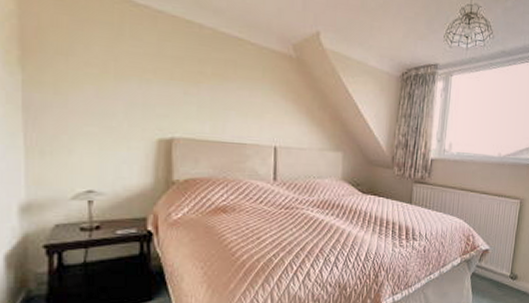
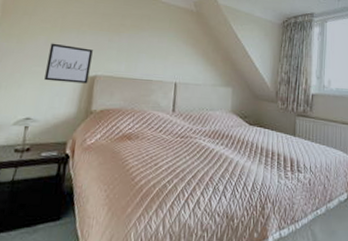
wall art: none [103,95,164,148] -> present [44,43,93,84]

